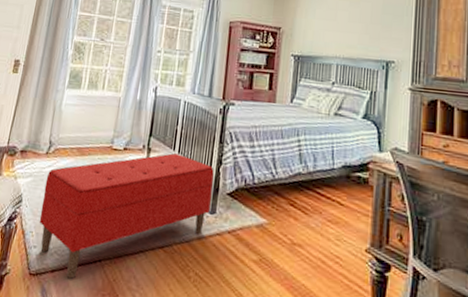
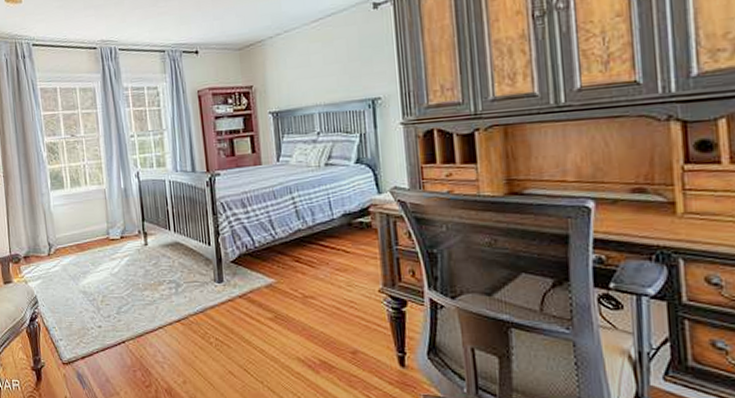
bench: present [39,153,214,279] -> none [54,233,217,362]

